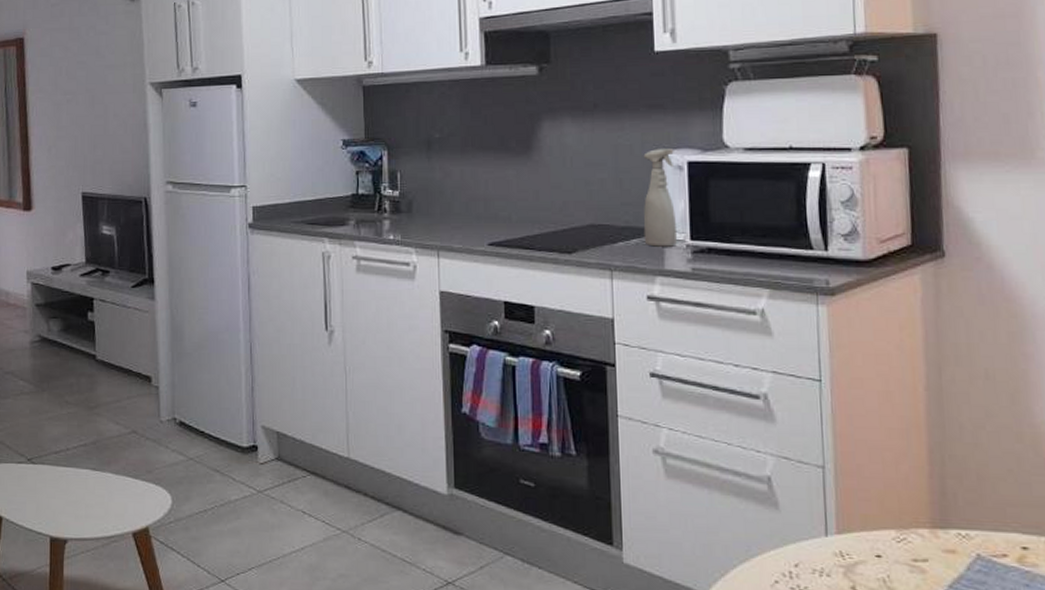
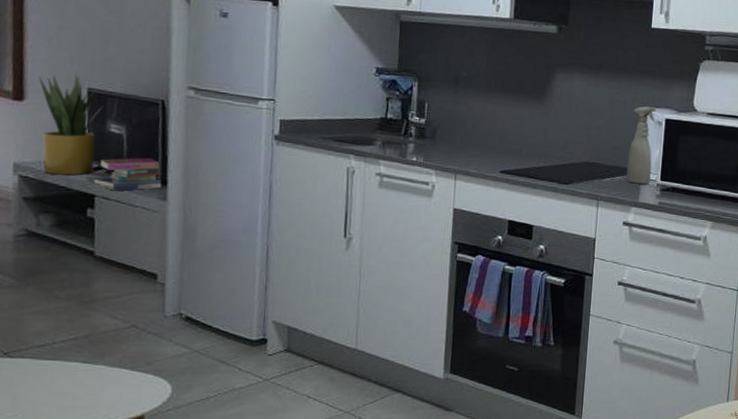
planter: none [42,178,97,280] -> present [38,72,105,176]
books: none [91,257,150,293] -> present [93,157,162,191]

